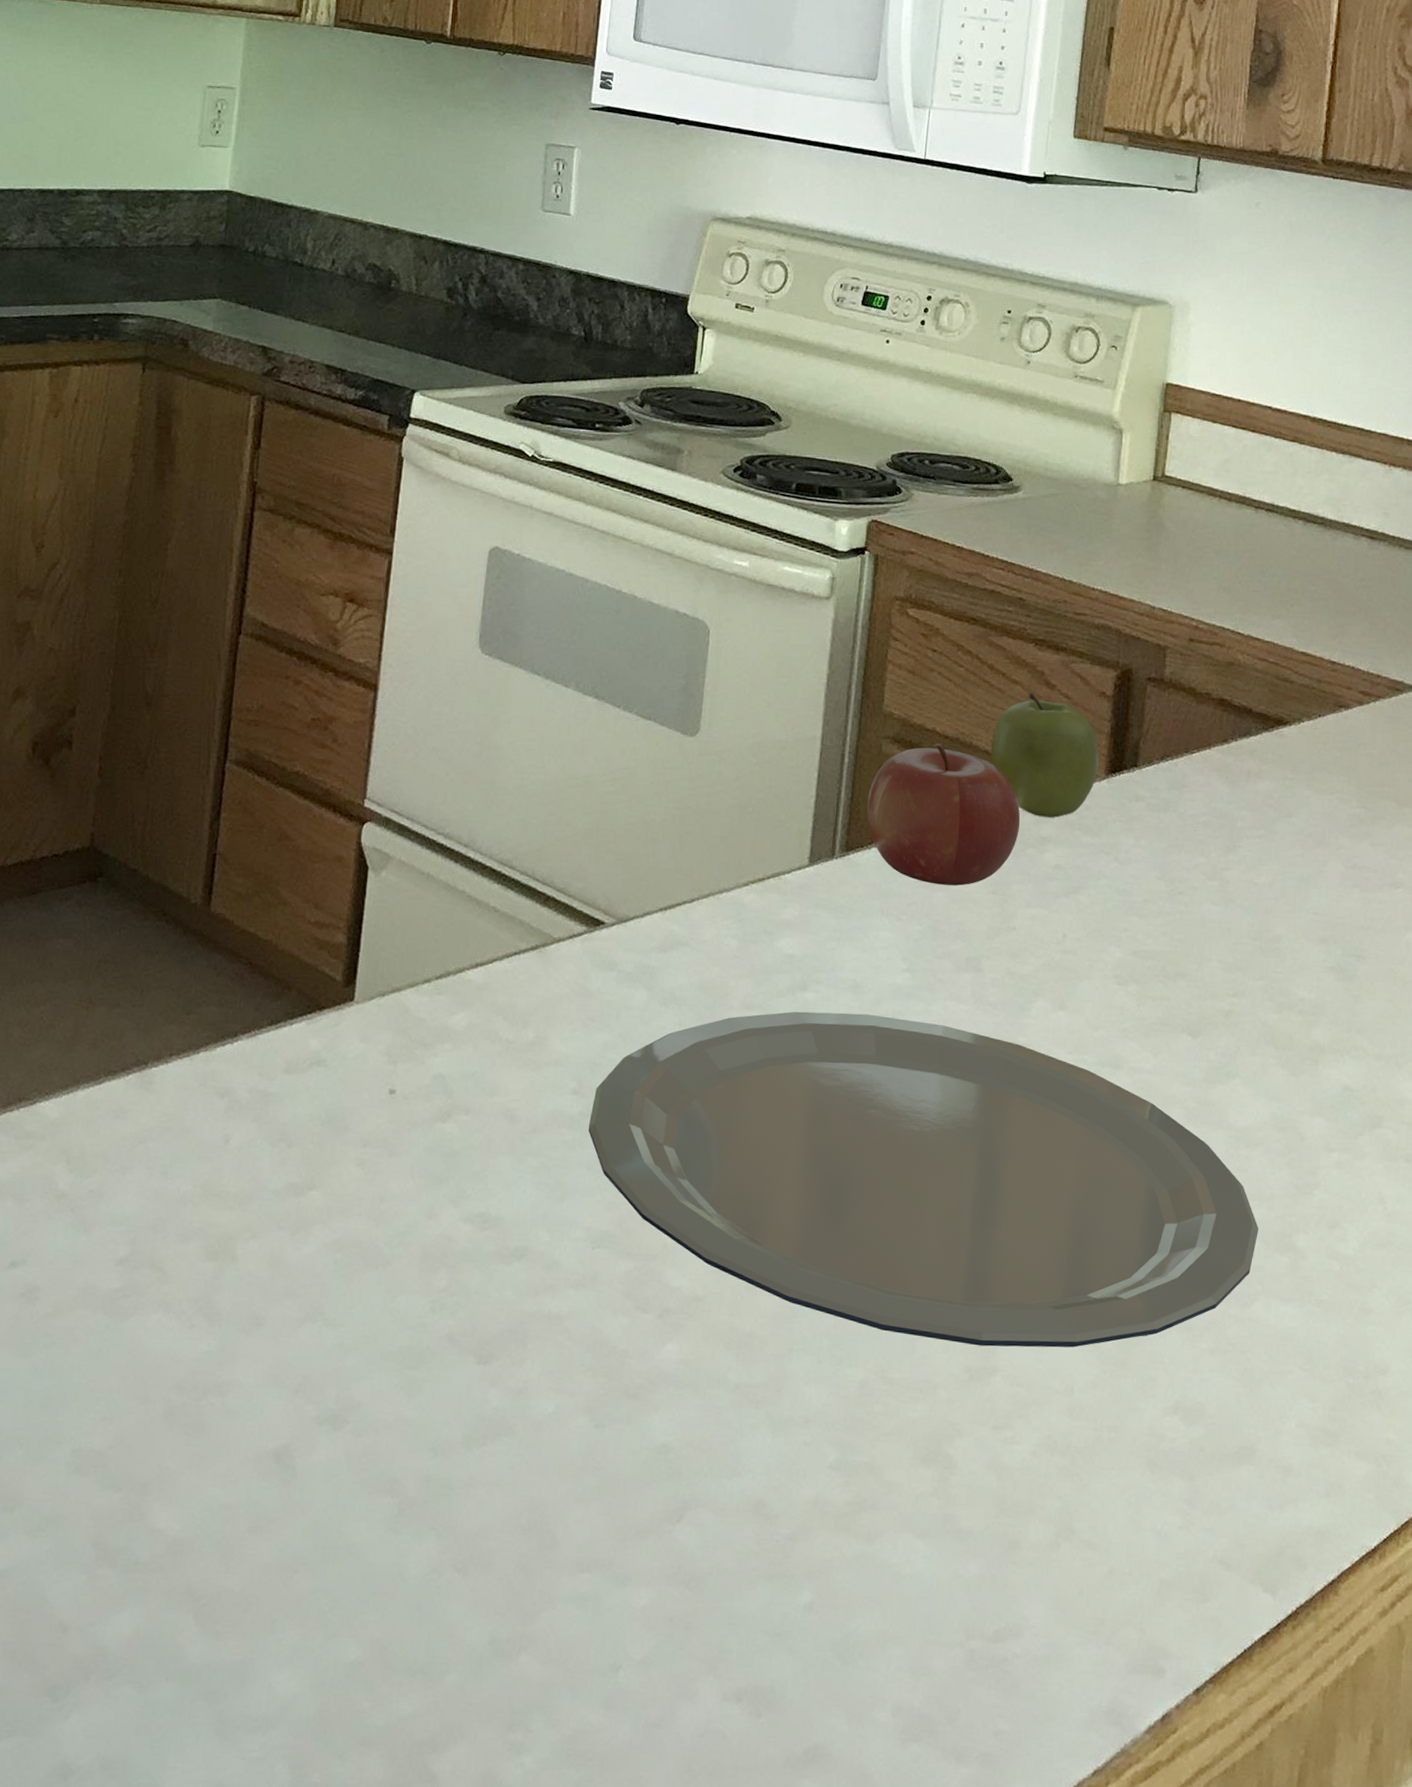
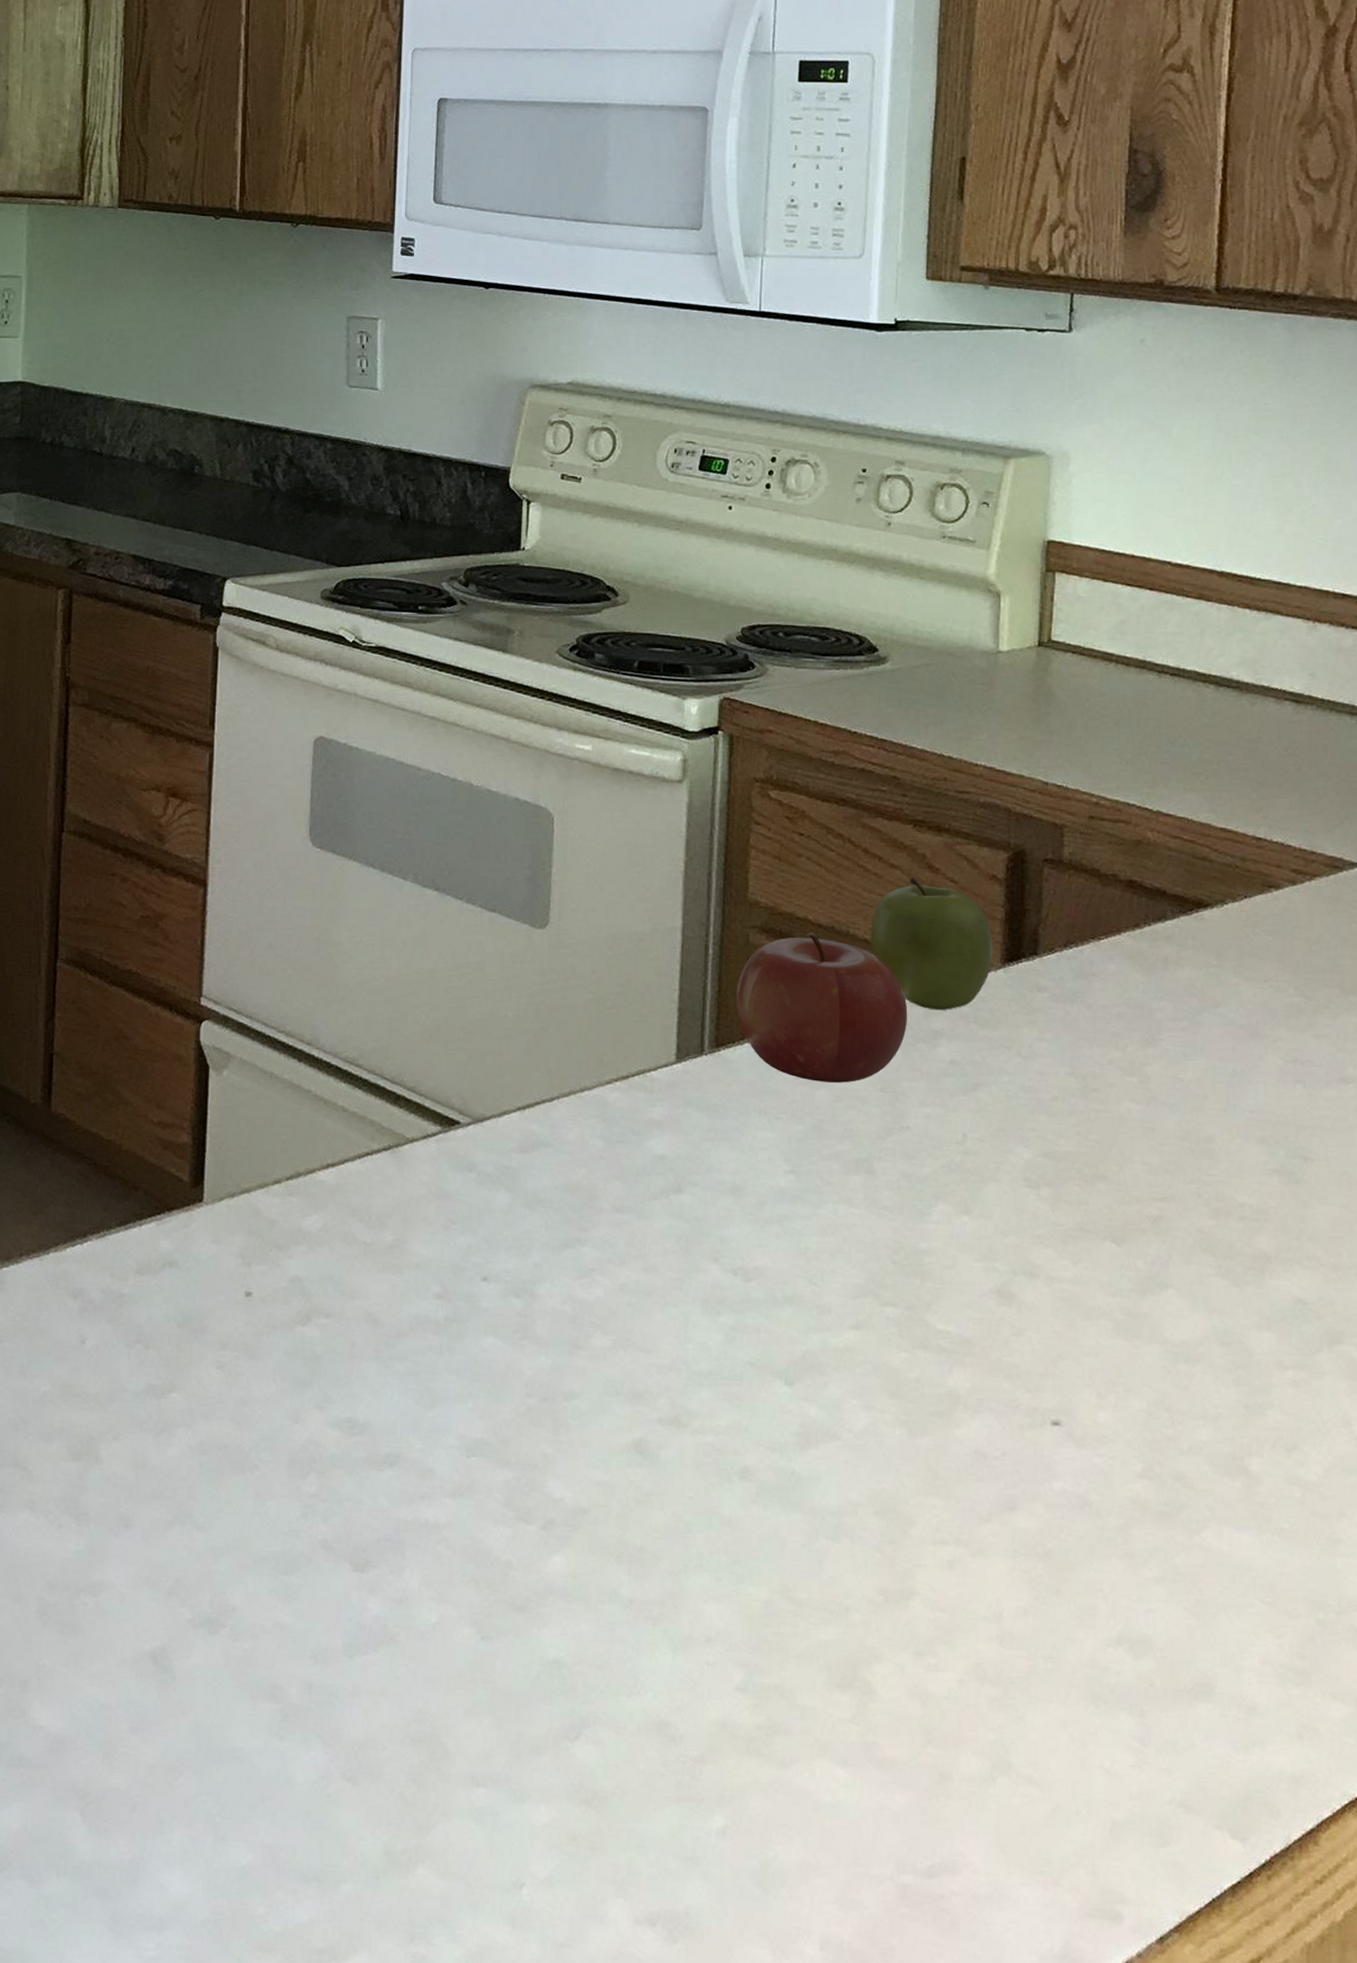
plate: present [588,1011,1258,1348] -> none [455,1214,1204,1572]

